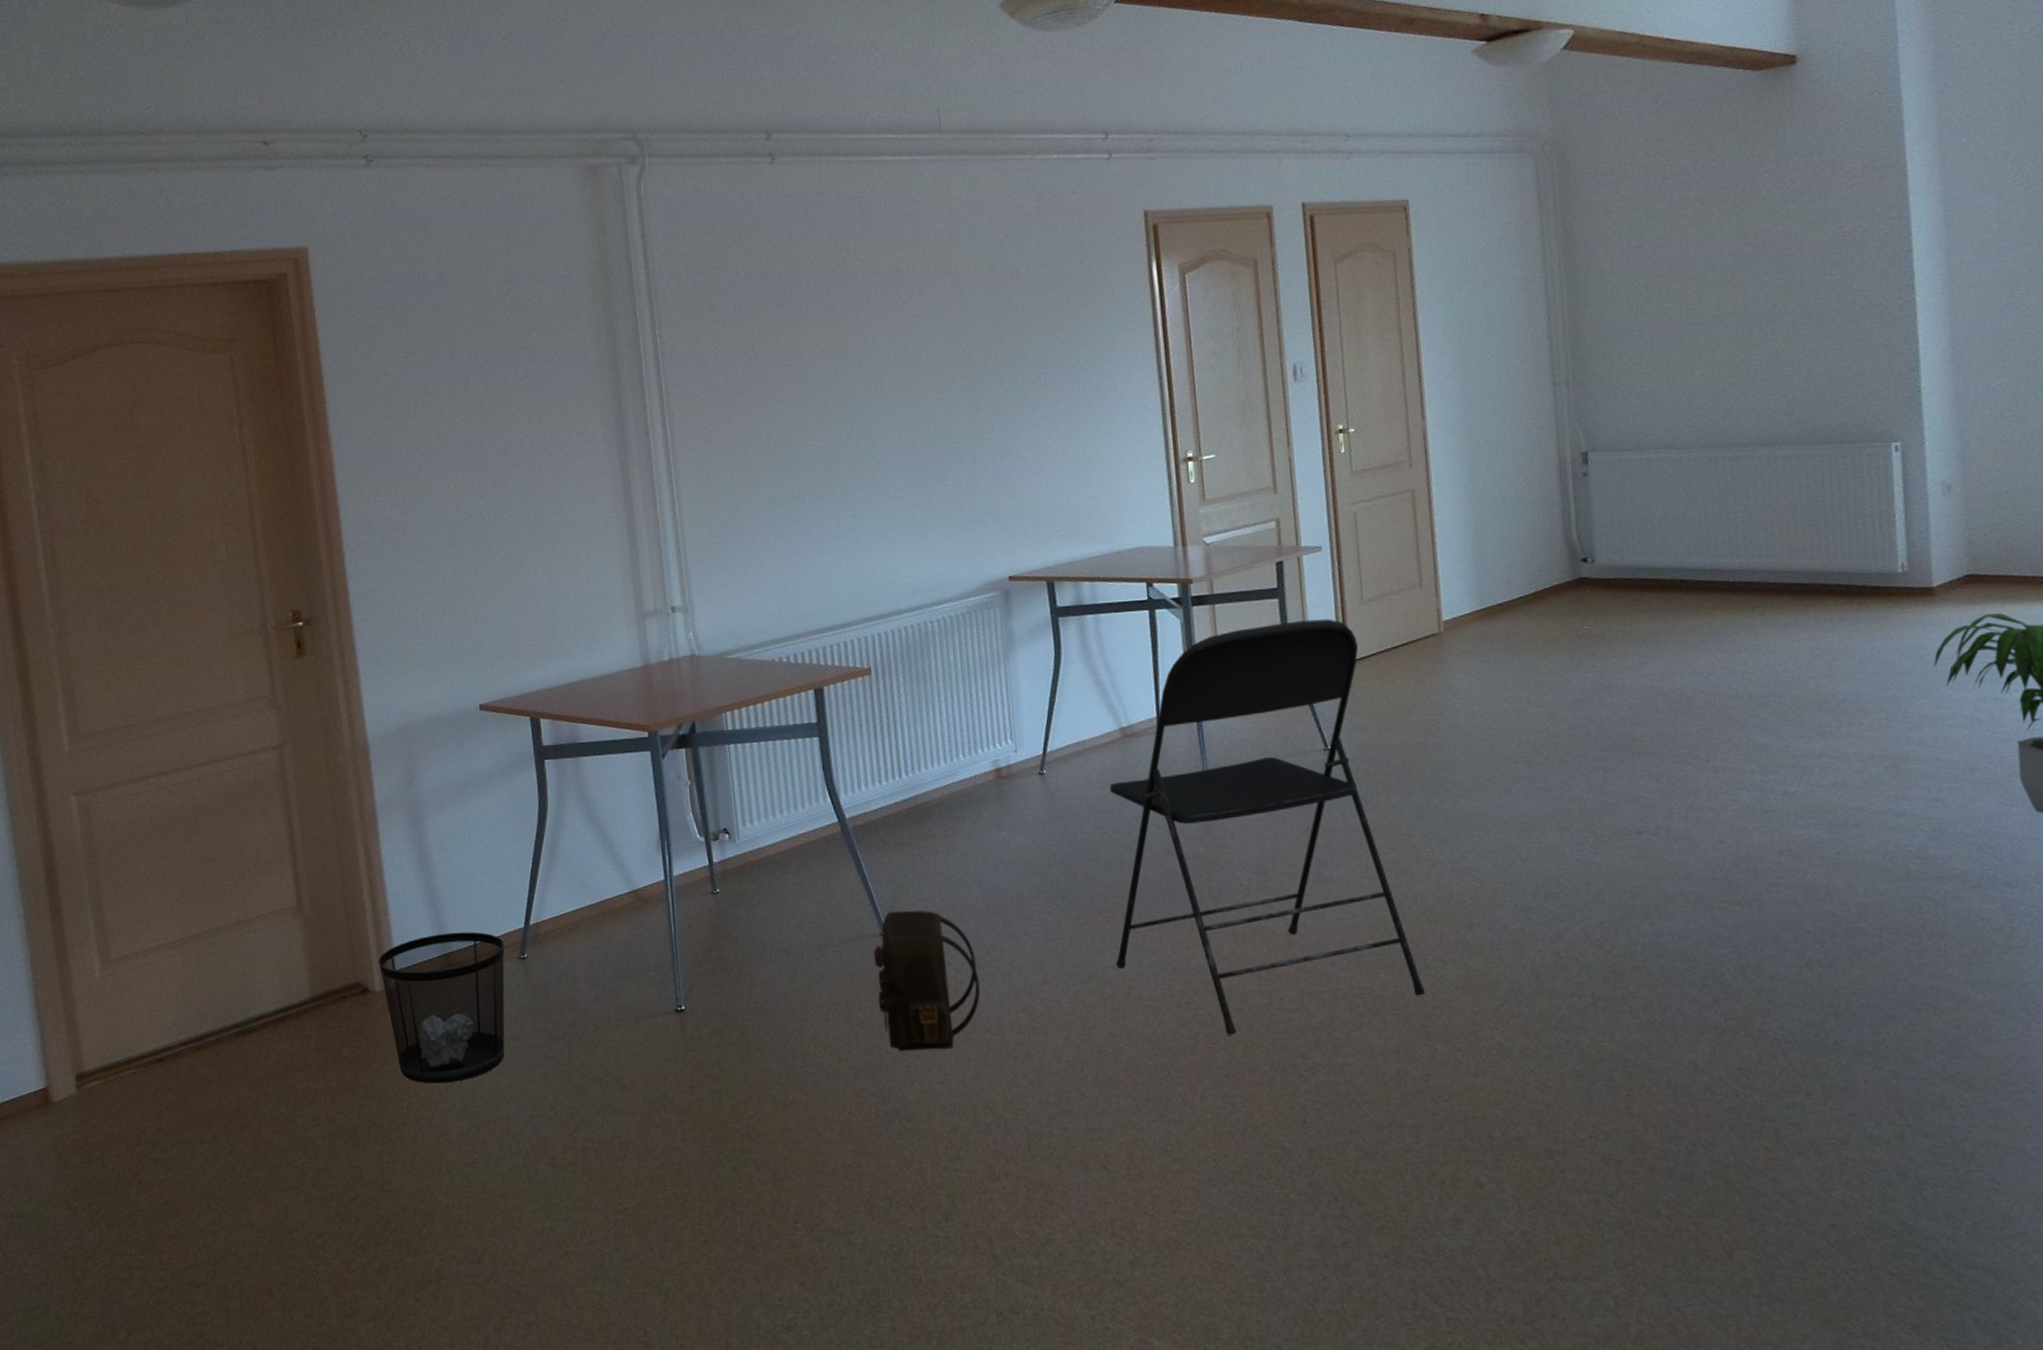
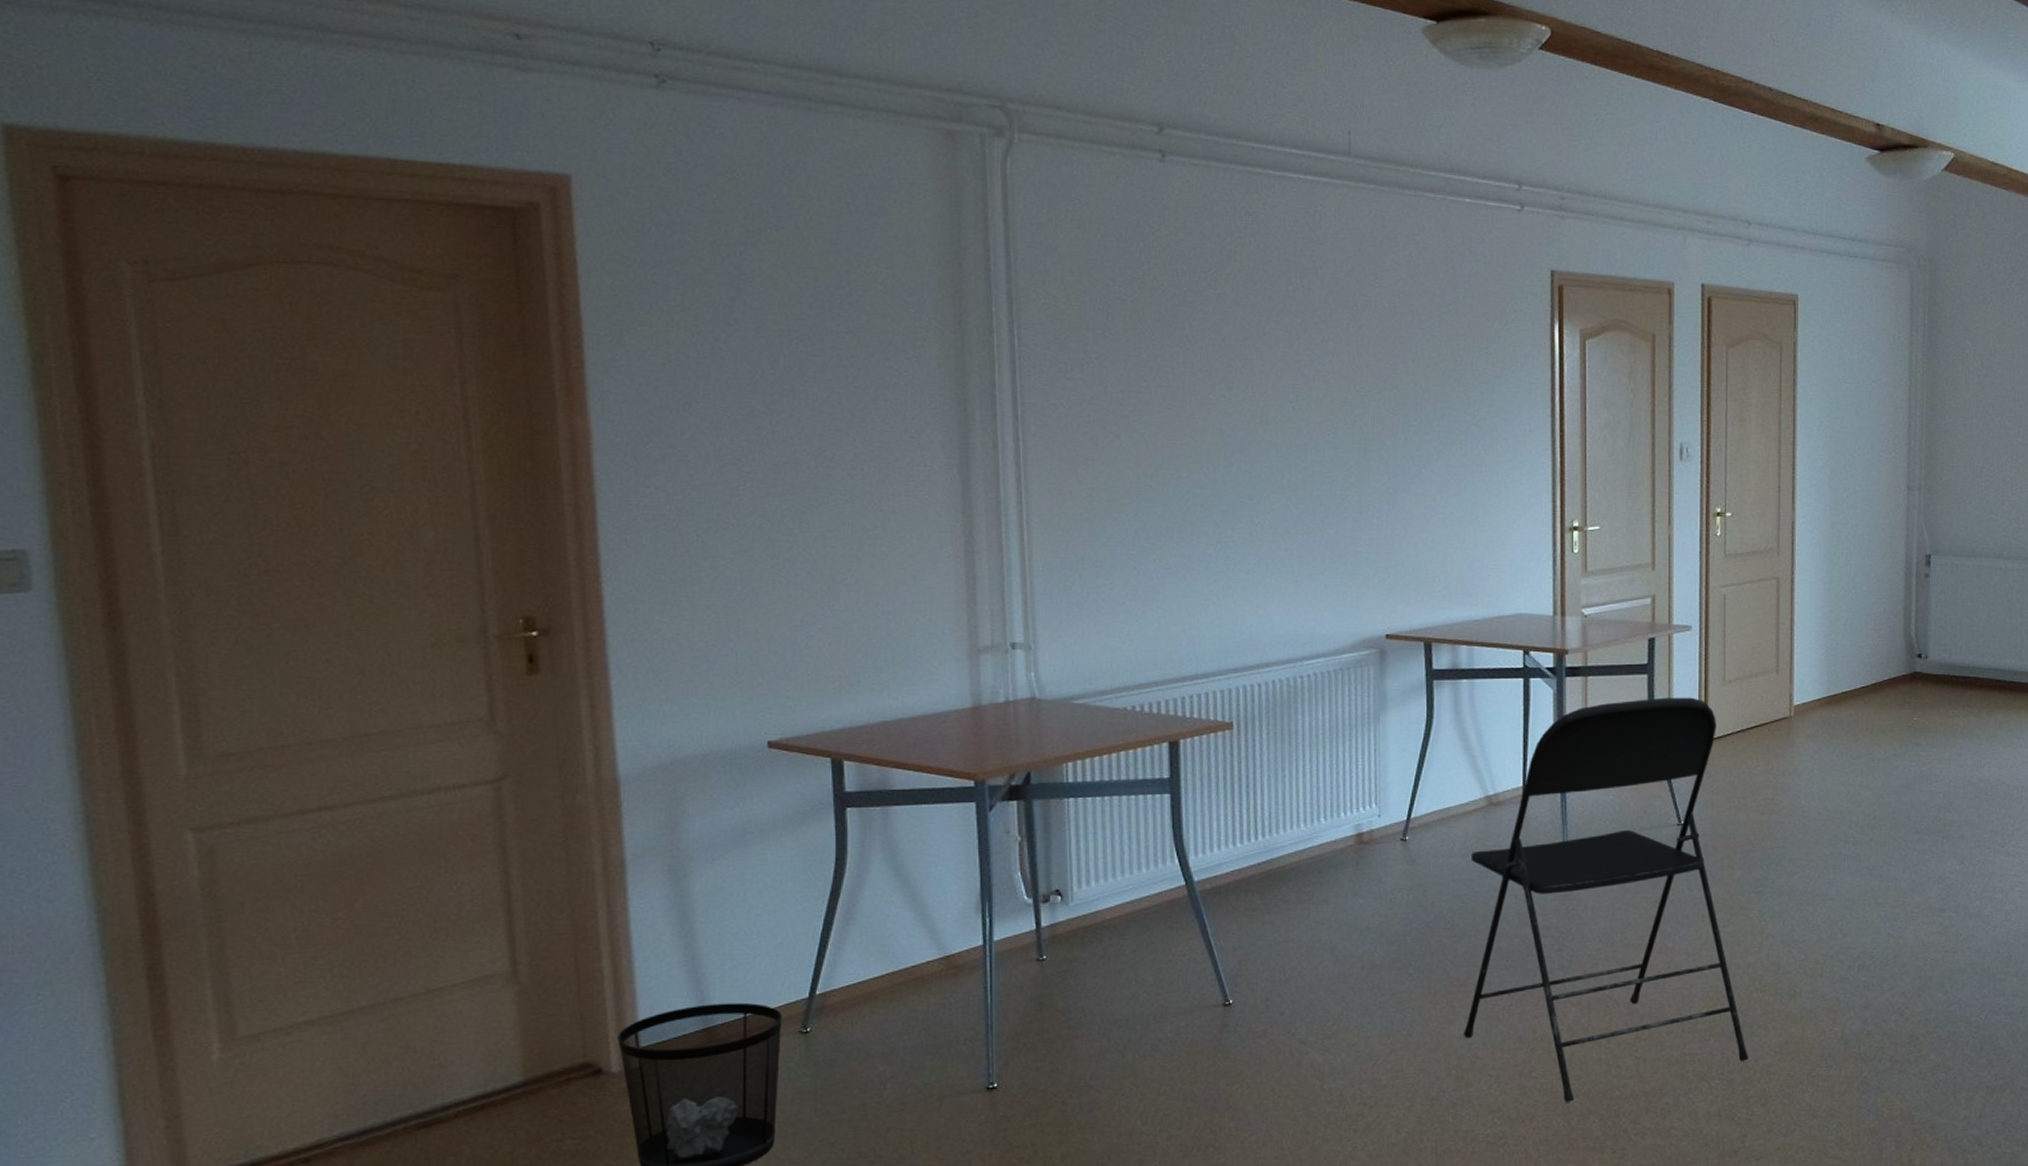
backpack: present [873,910,981,1051] -> none [1213,979,1325,1126]

